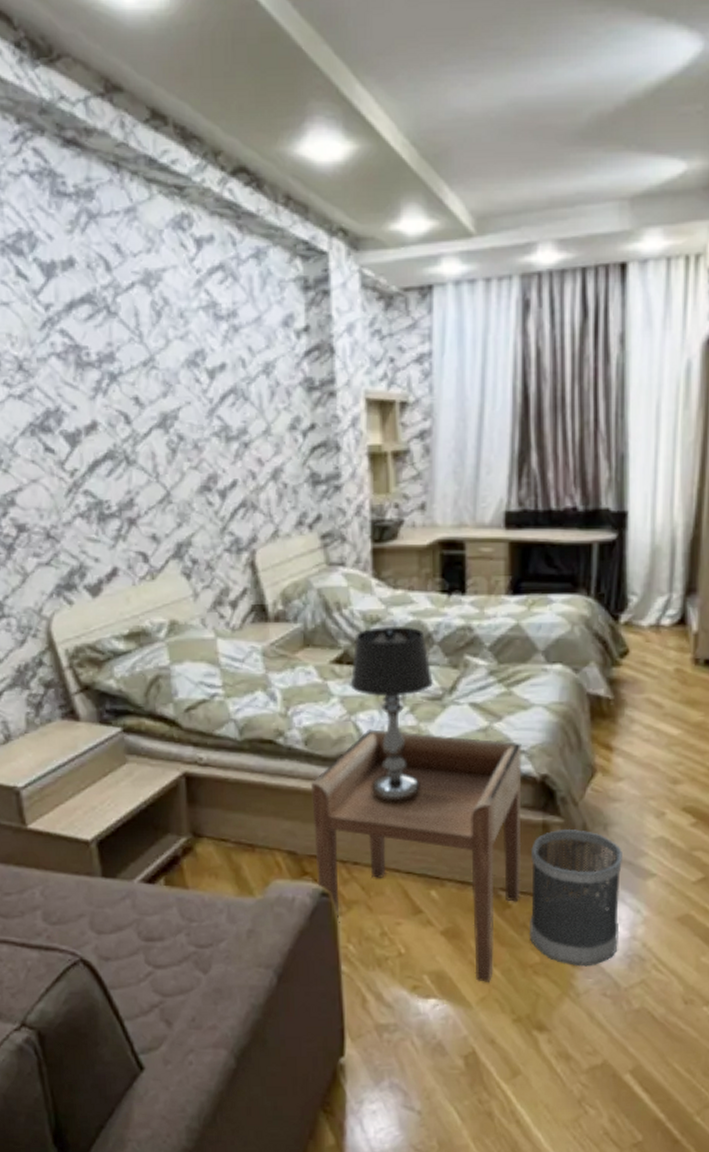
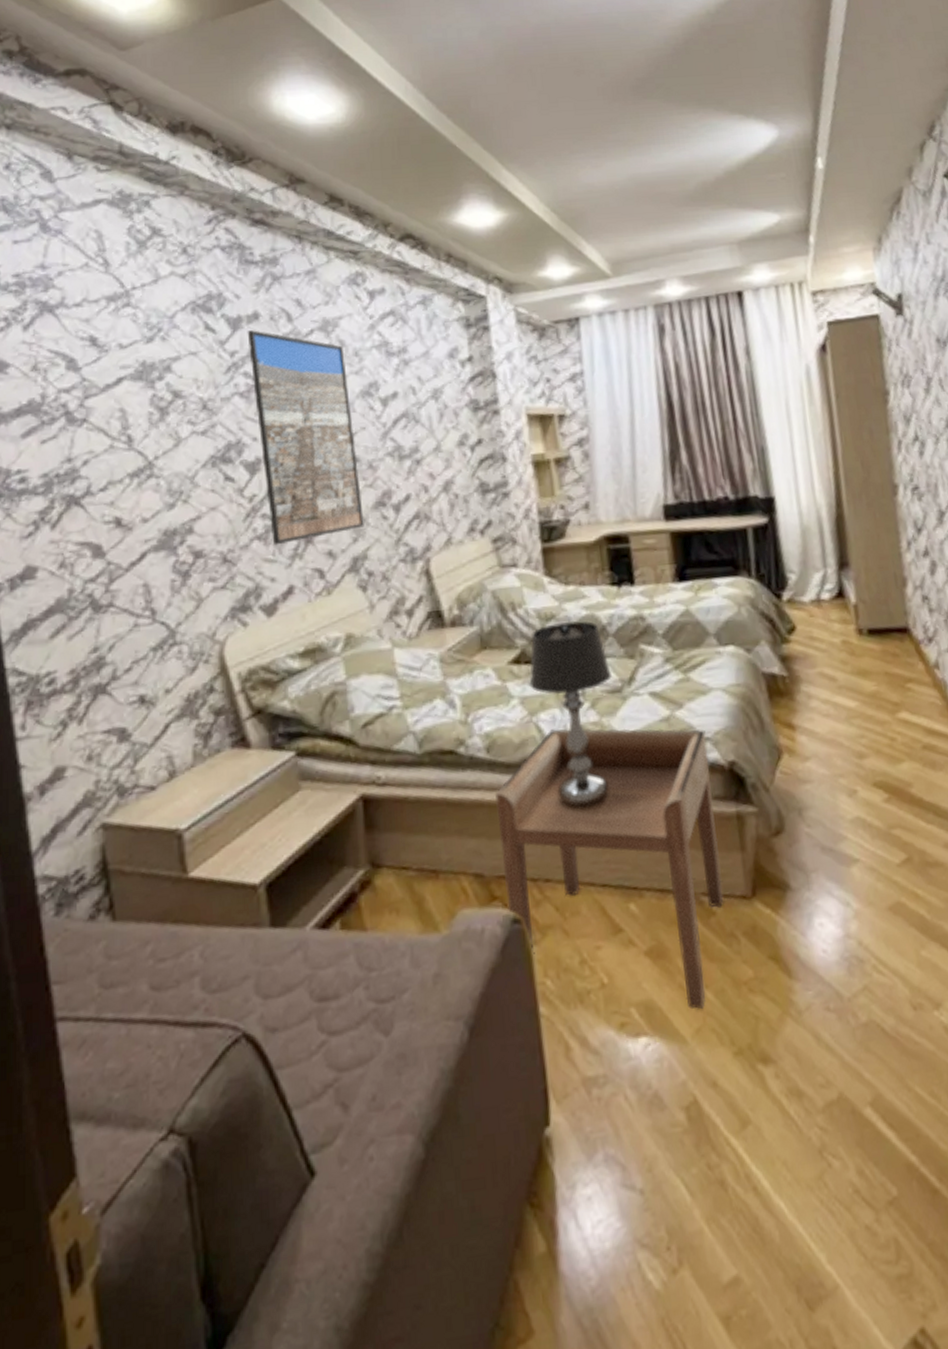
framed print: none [62,279,189,523] -> present [247,330,364,544]
wastebasket: present [529,828,622,967] -> none [729,817,833,978]

